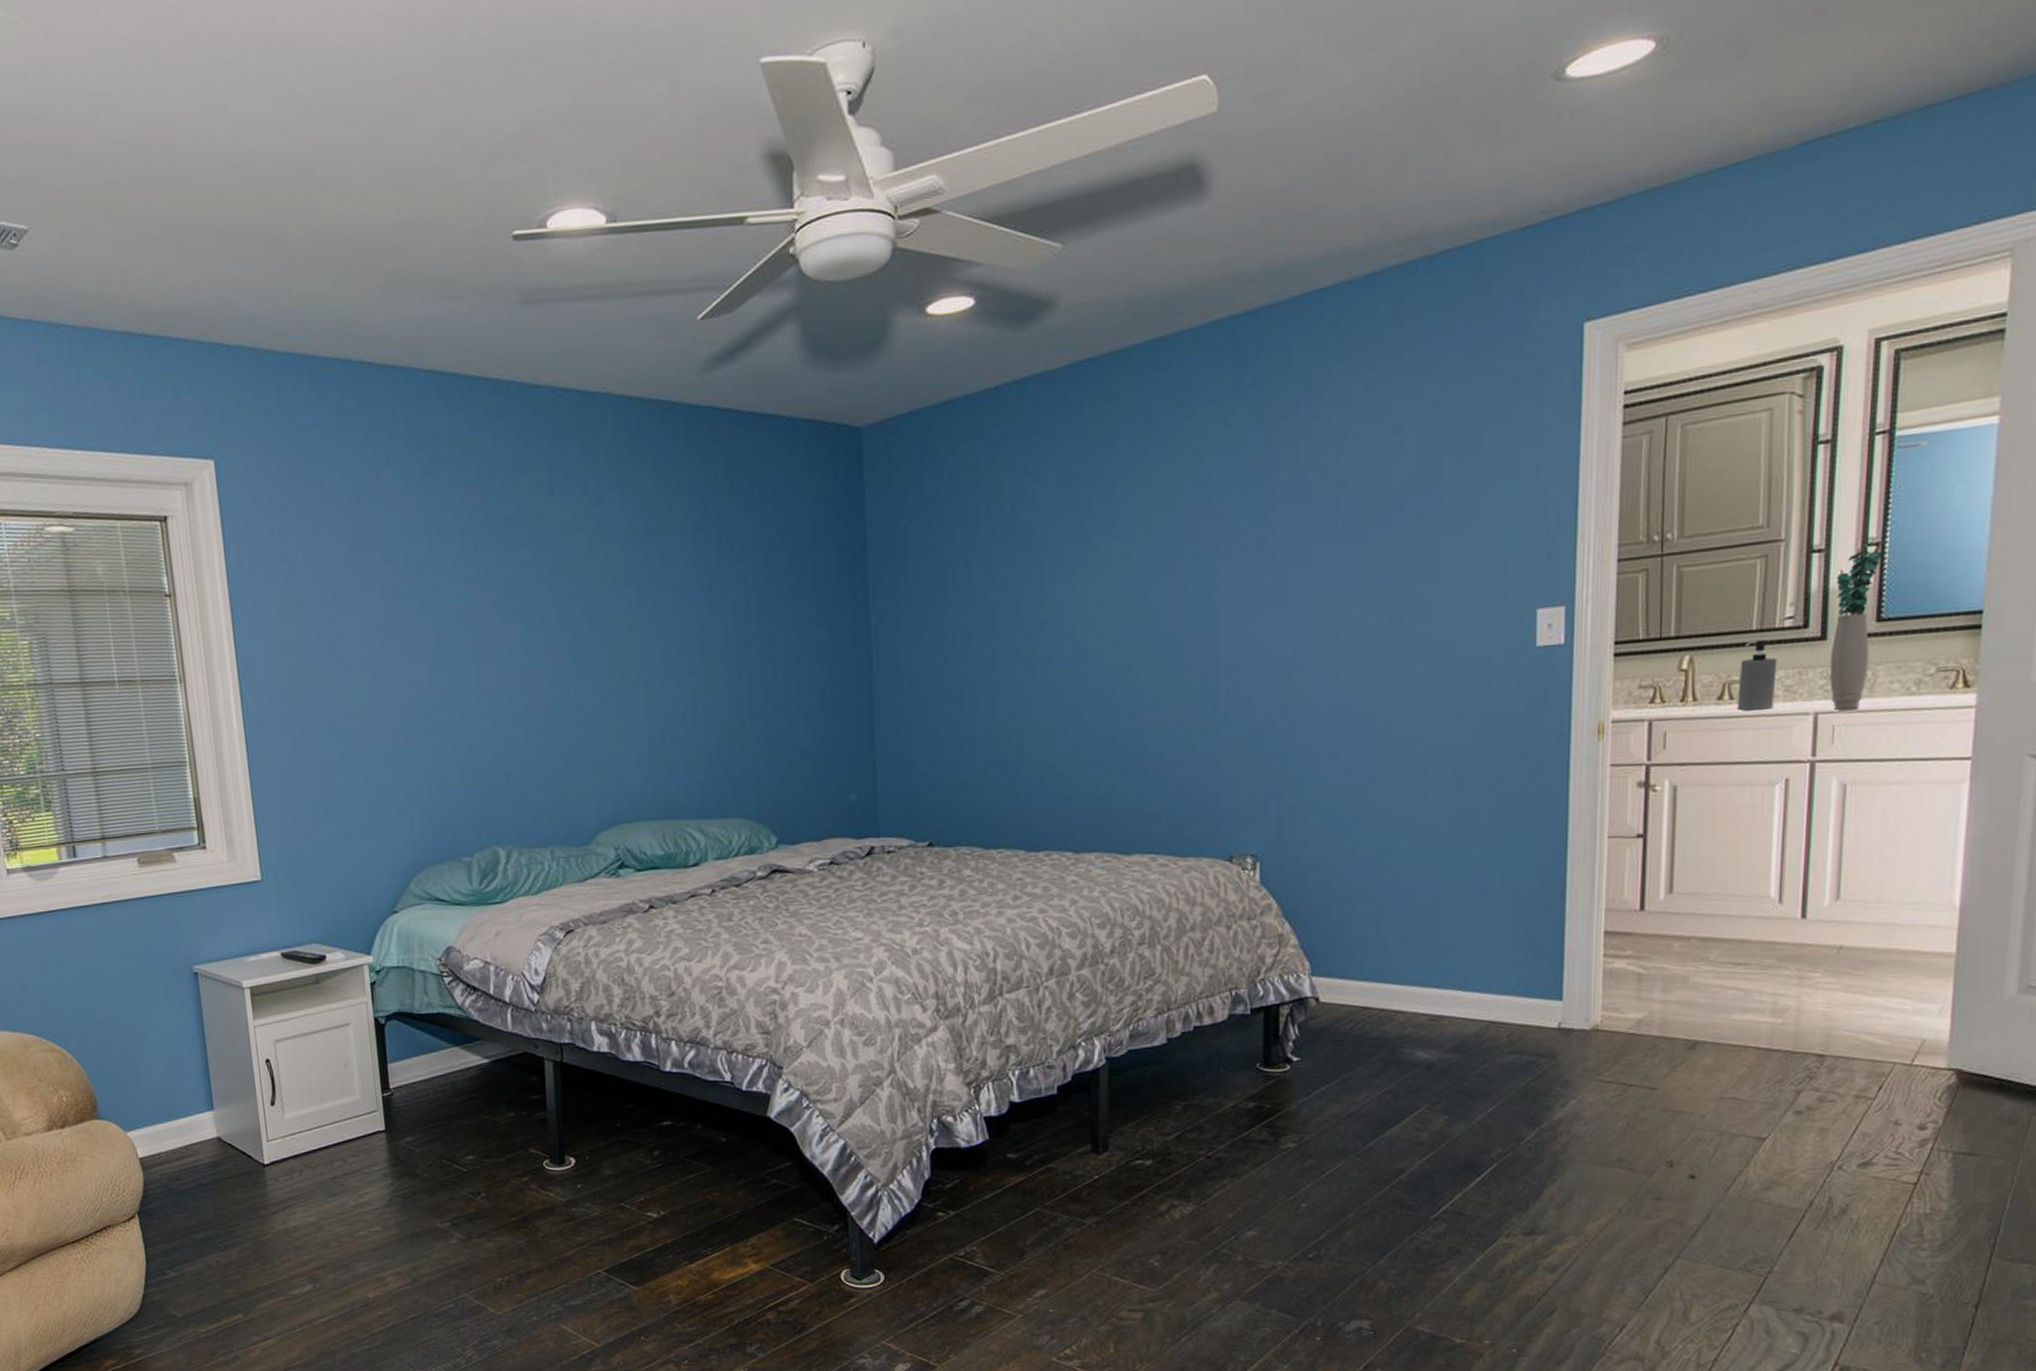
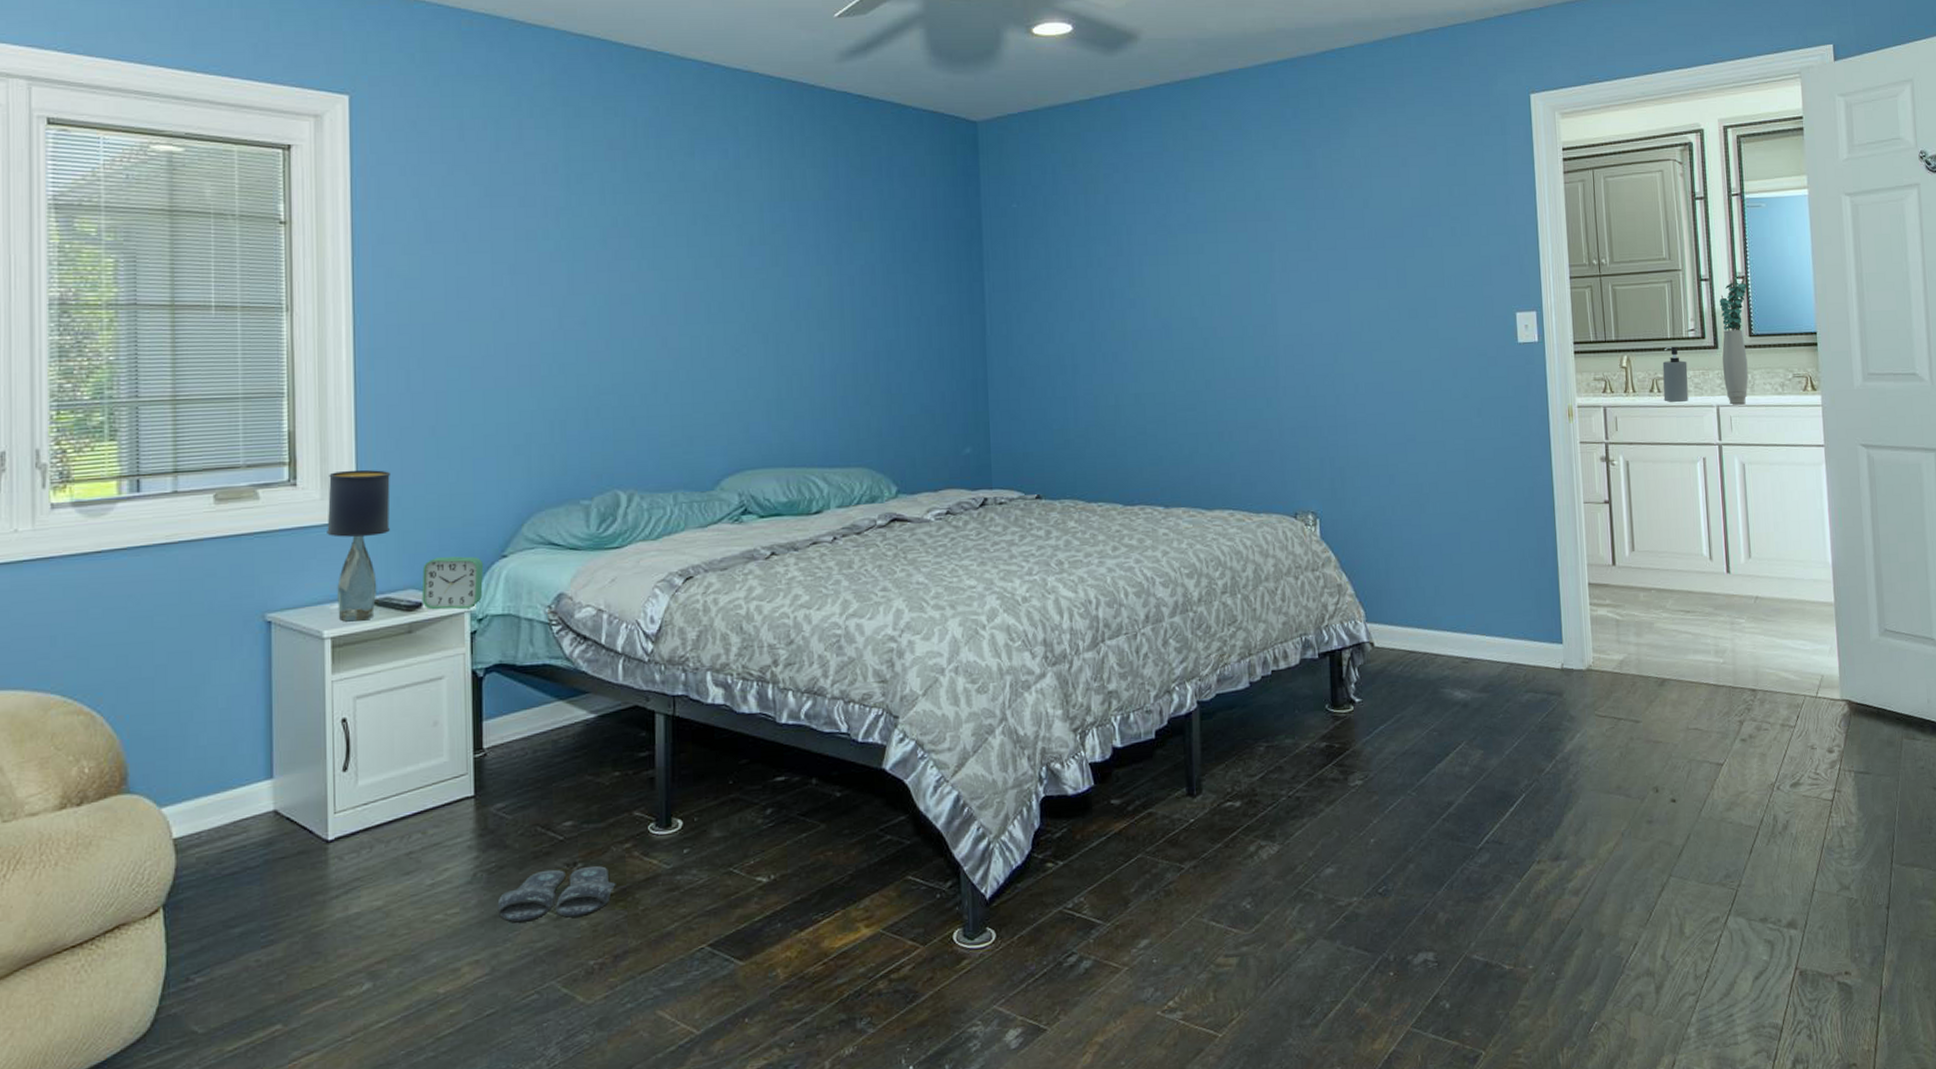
table lamp: none [233,832,291,973] -> present [327,469,392,622]
alarm clock: none [323,912,379,962] -> present [421,556,484,610]
slippers: none [413,1195,517,1242] -> present [497,865,616,923]

